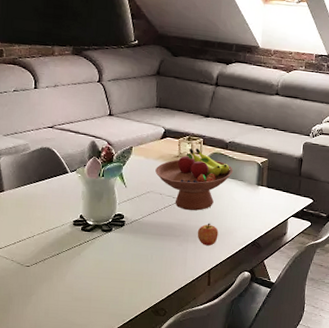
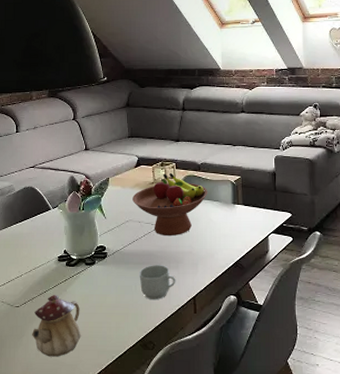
teapot: none [42,258,94,317] -> present [32,295,82,357]
mug: none [156,237,193,270] -> present [139,265,176,299]
apple: present [197,223,219,246] -> none [178,247,200,271]

